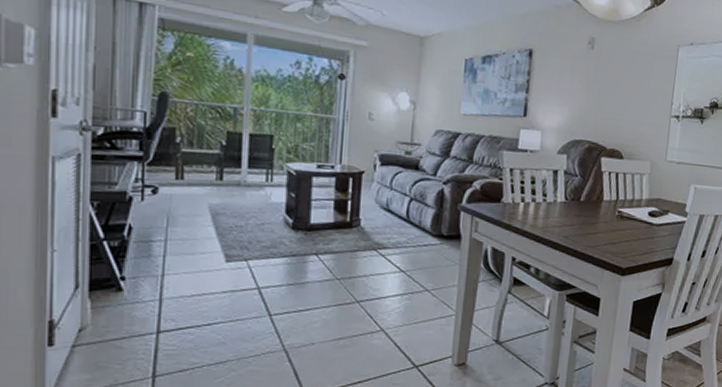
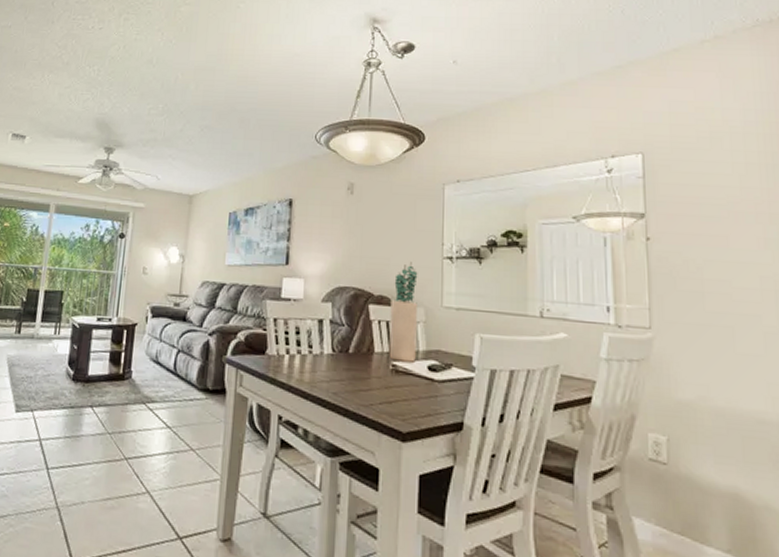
vase: none [616,119,648,209] -> present [389,262,418,362]

